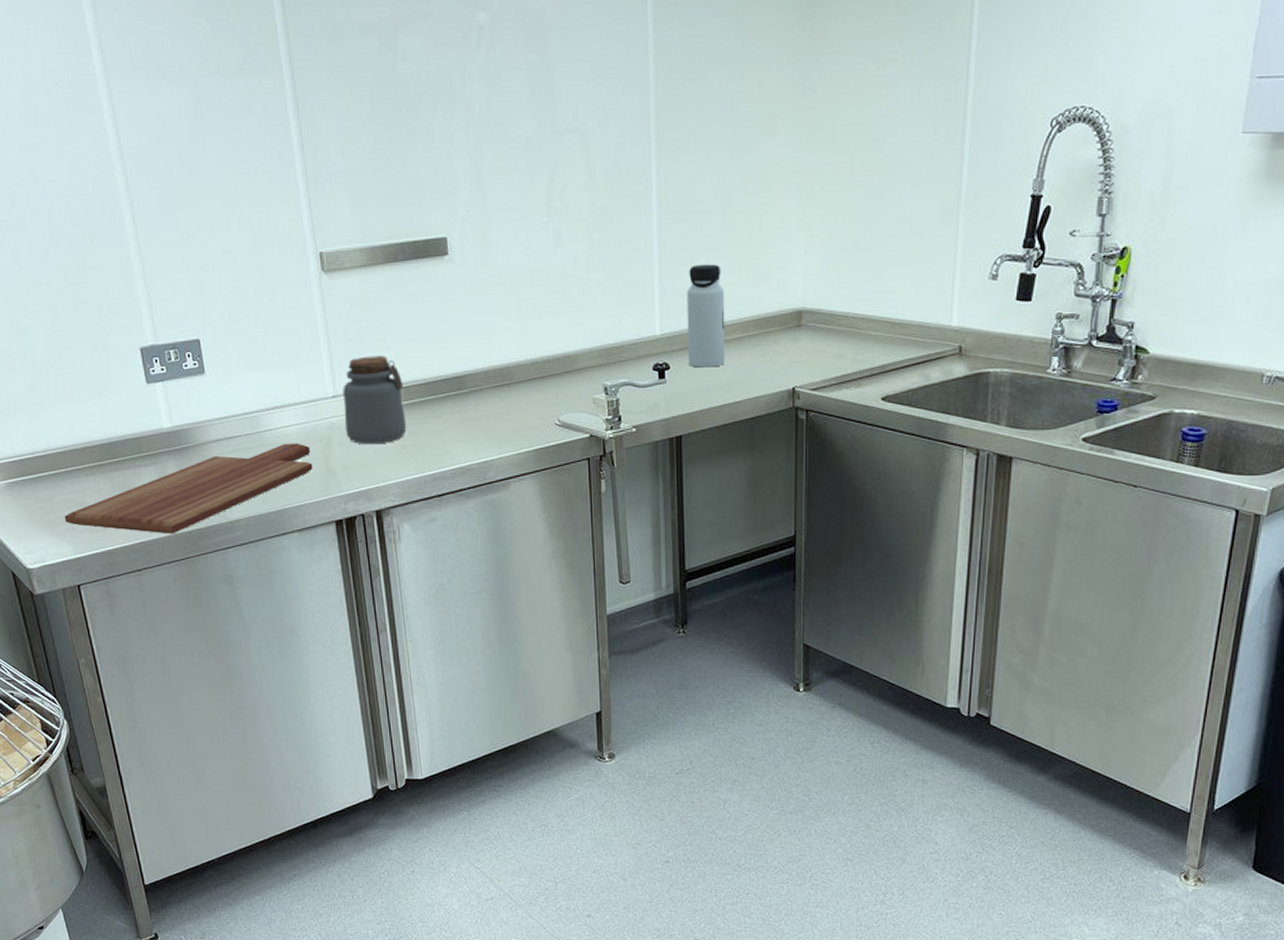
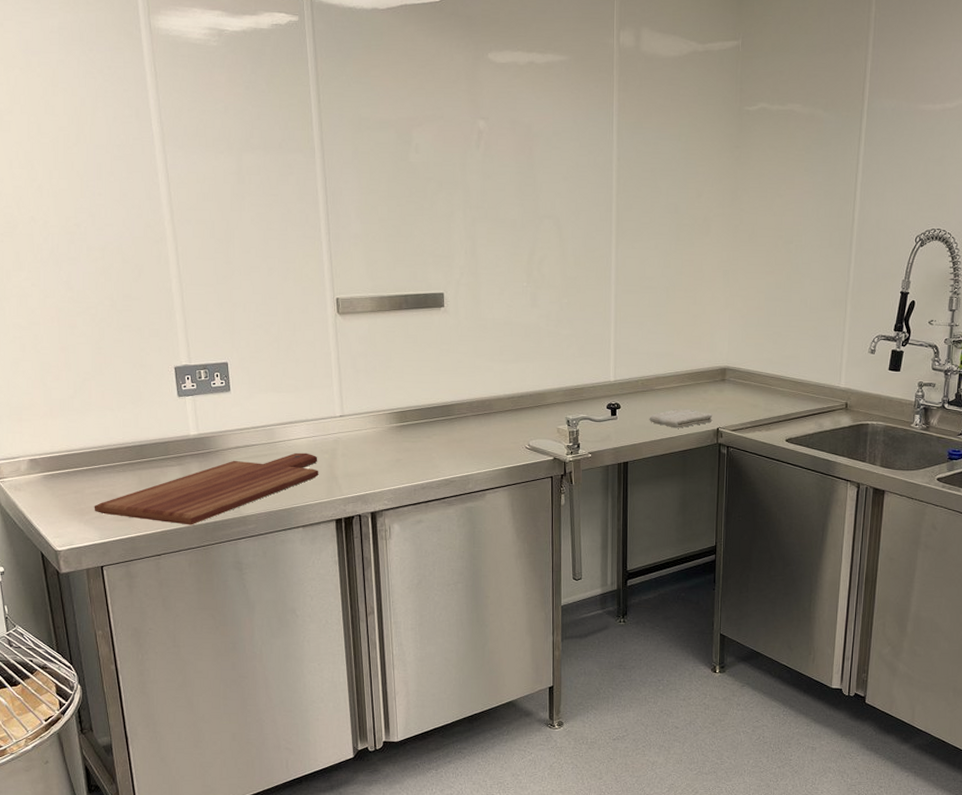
jar: present [343,355,407,445] -> none [349,384,402,457]
water bottle: present [686,264,726,368] -> none [635,328,666,409]
washcloth: none [706,366,787,391] -> present [649,409,713,428]

